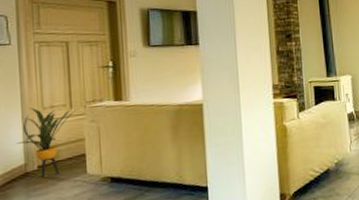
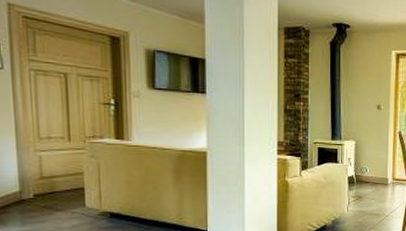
house plant: present [16,107,79,179] -> none [11,136,77,208]

